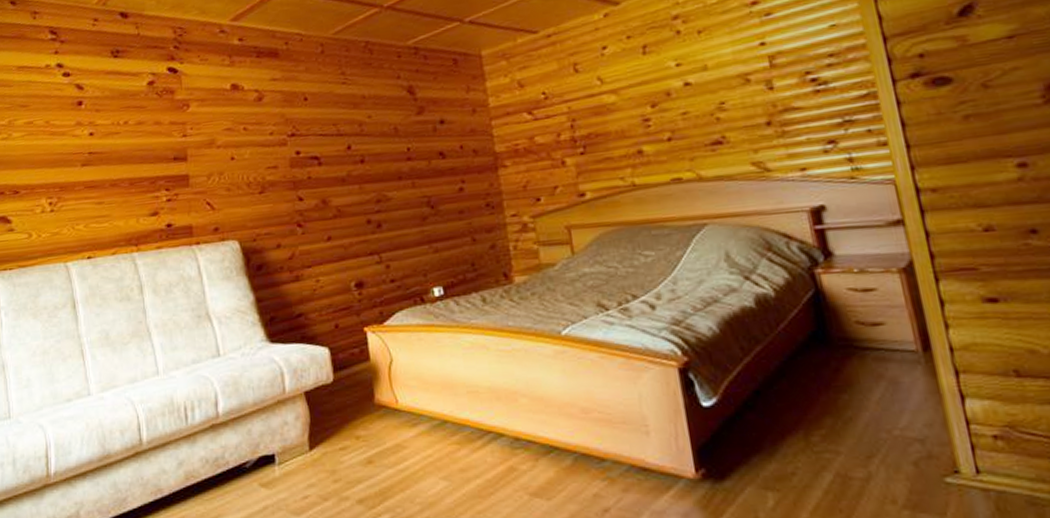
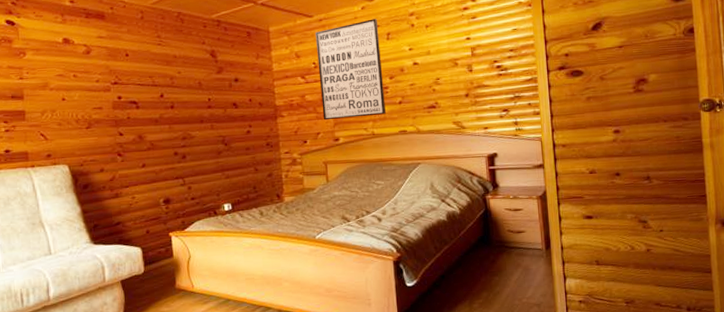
wall art: none [542,28,650,169] -> present [315,19,386,121]

